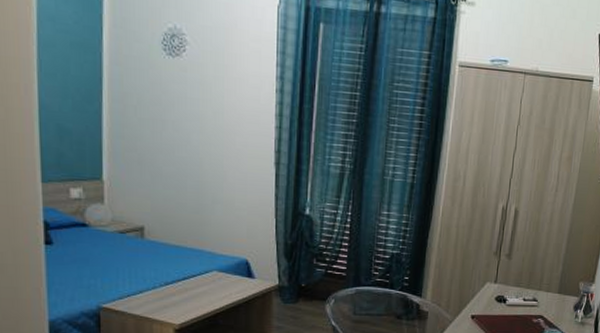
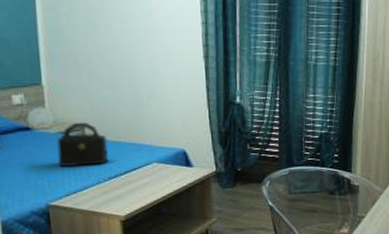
handbag: none [113,223,166,269] -> present [57,123,109,167]

